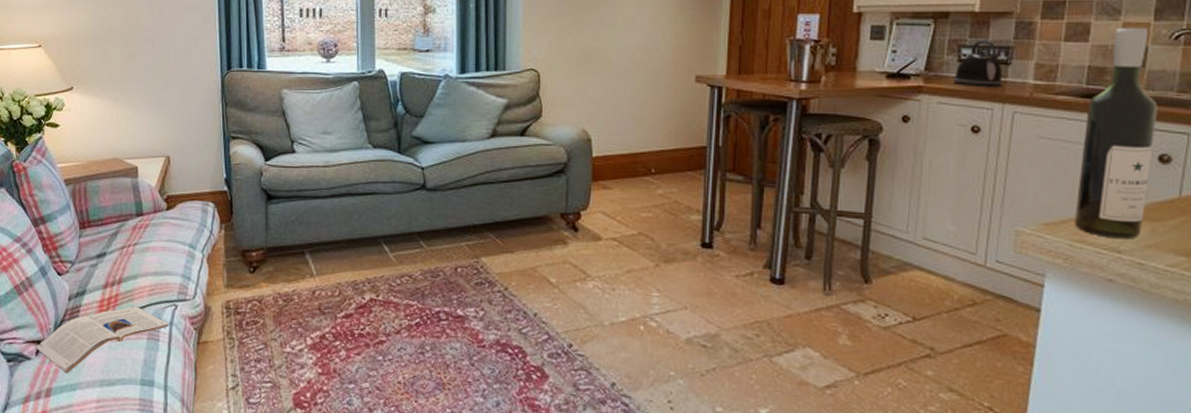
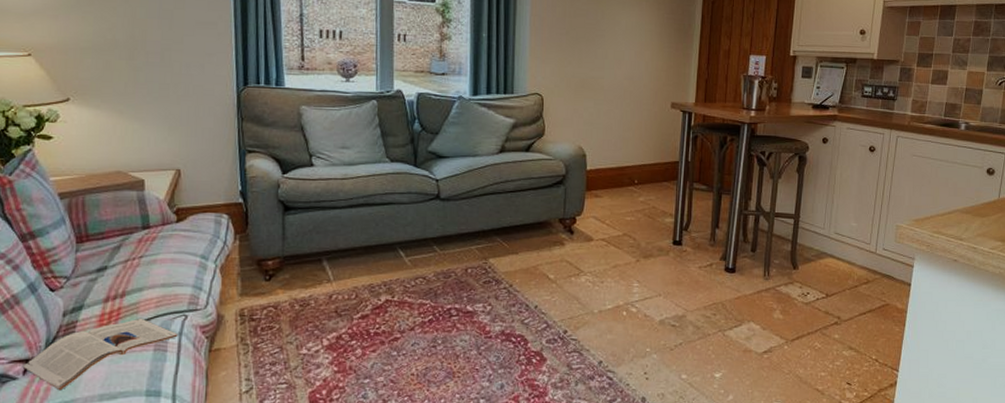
kettle: present [954,40,1002,88] -> none [858,80,890,118]
bottle: present [1074,27,1158,239] -> none [934,75,987,230]

